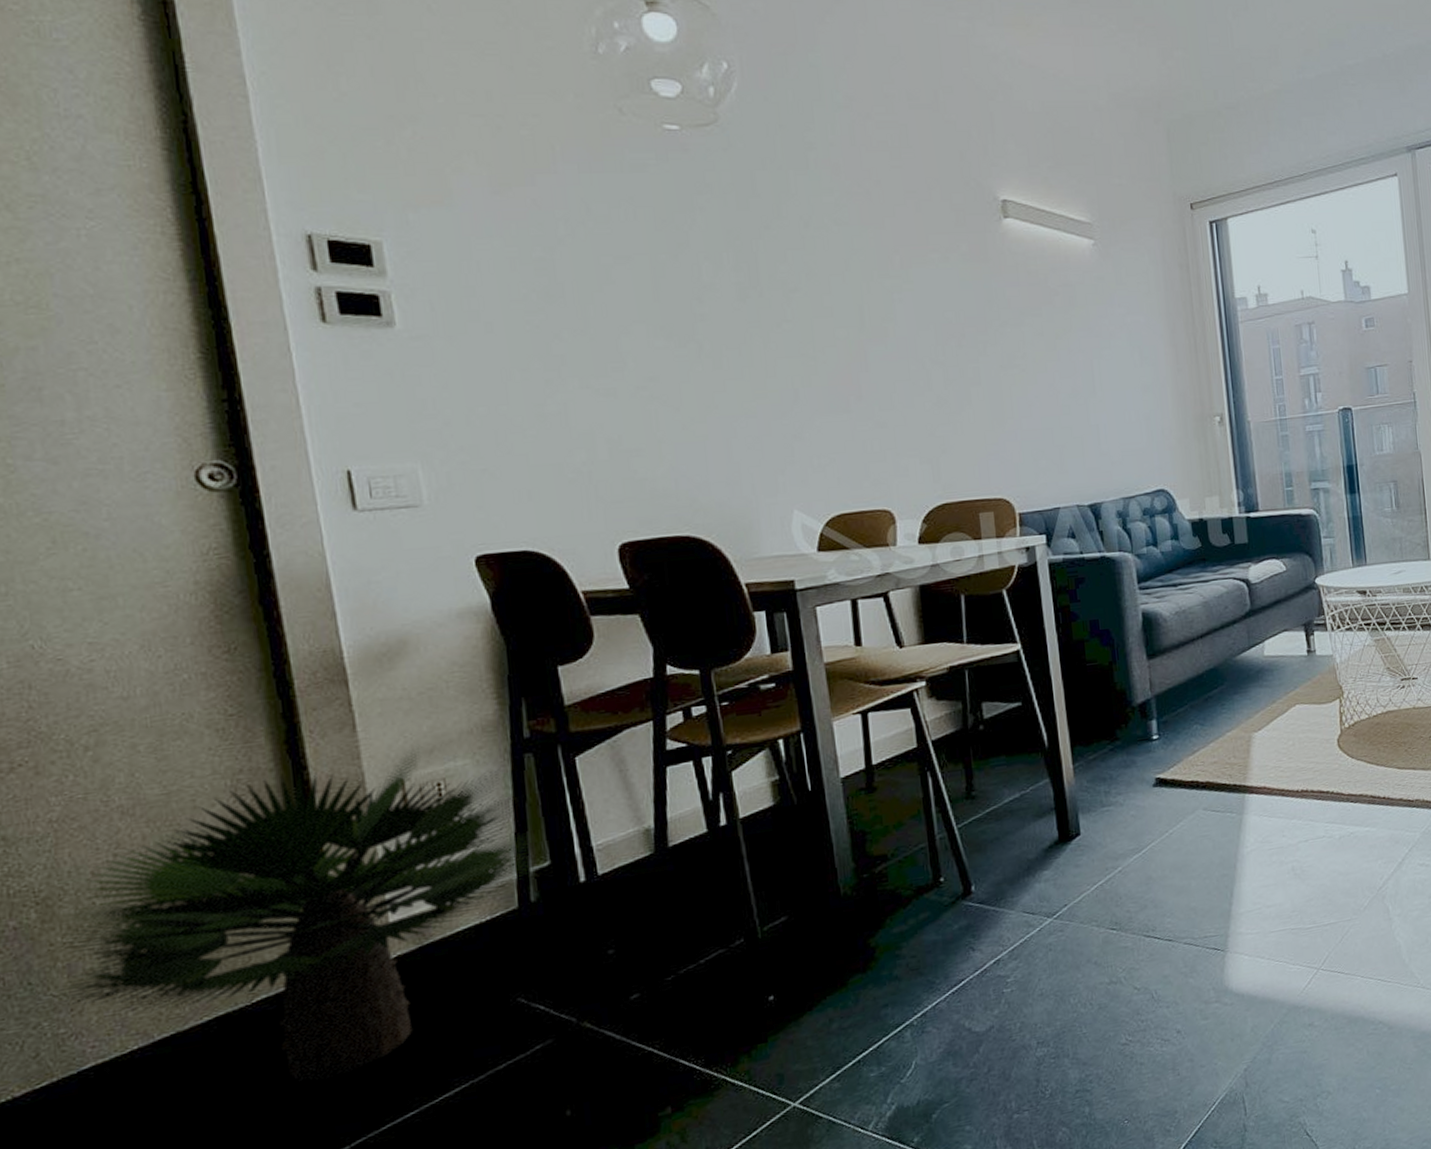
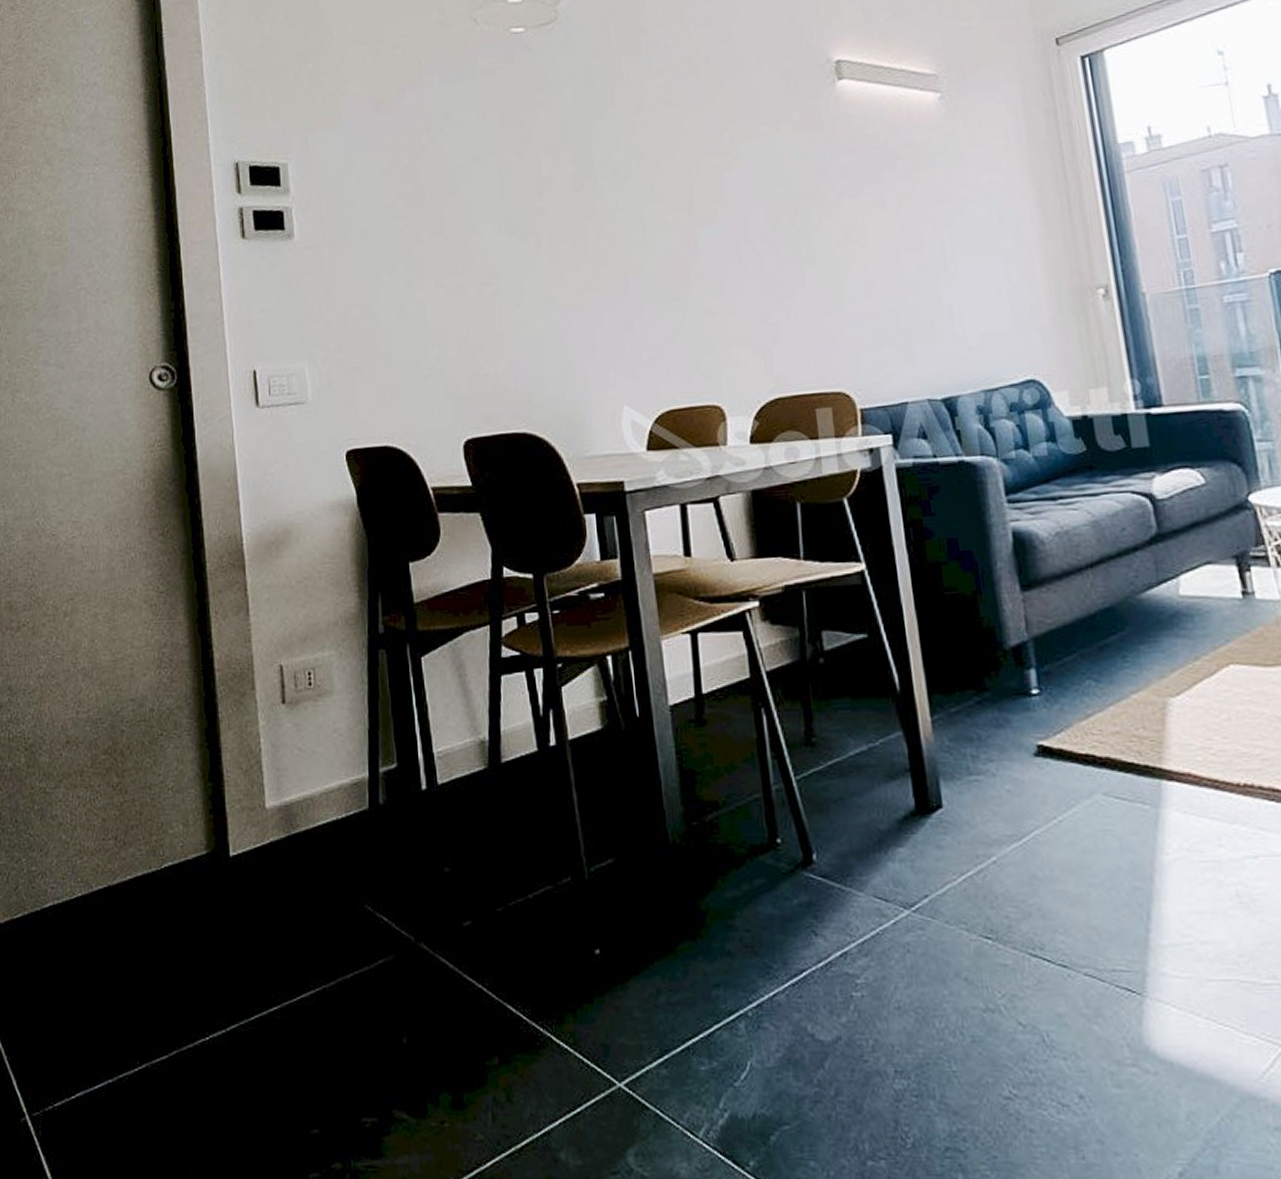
potted plant: present [52,748,540,1083] -> none [30,636,389,957]

